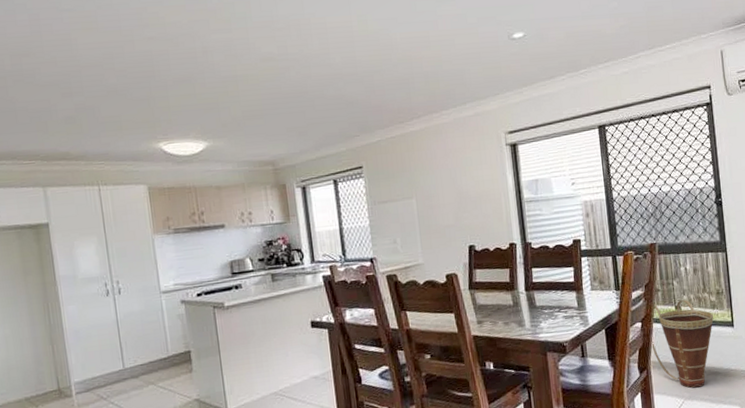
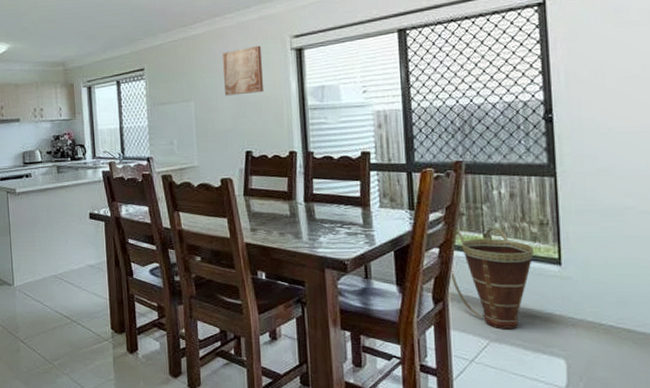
wall art: none [440,141,482,192] -> present [222,45,263,96]

